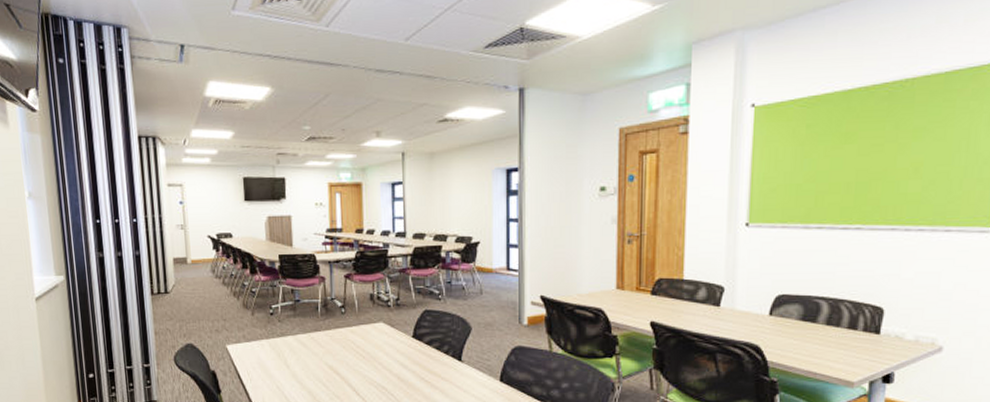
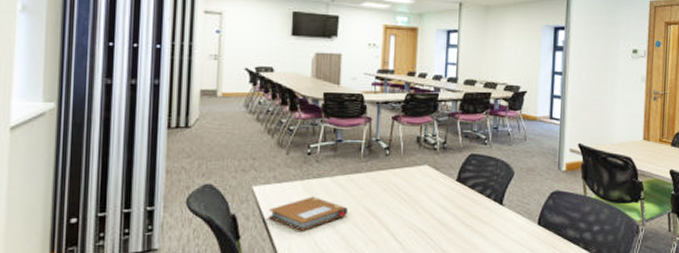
notebook: none [243,354,312,386] -> present [269,196,349,231]

